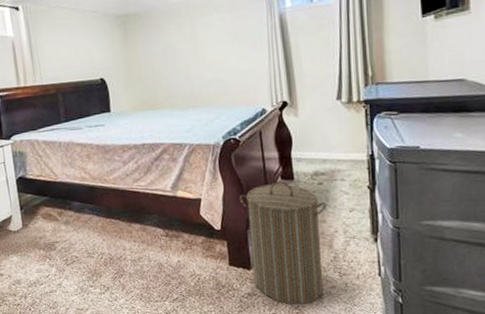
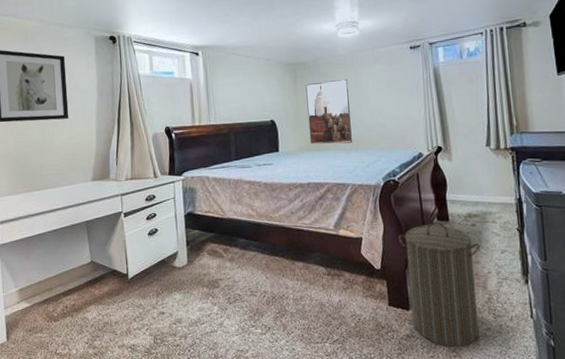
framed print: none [137,31,189,103] -> present [306,79,352,144]

